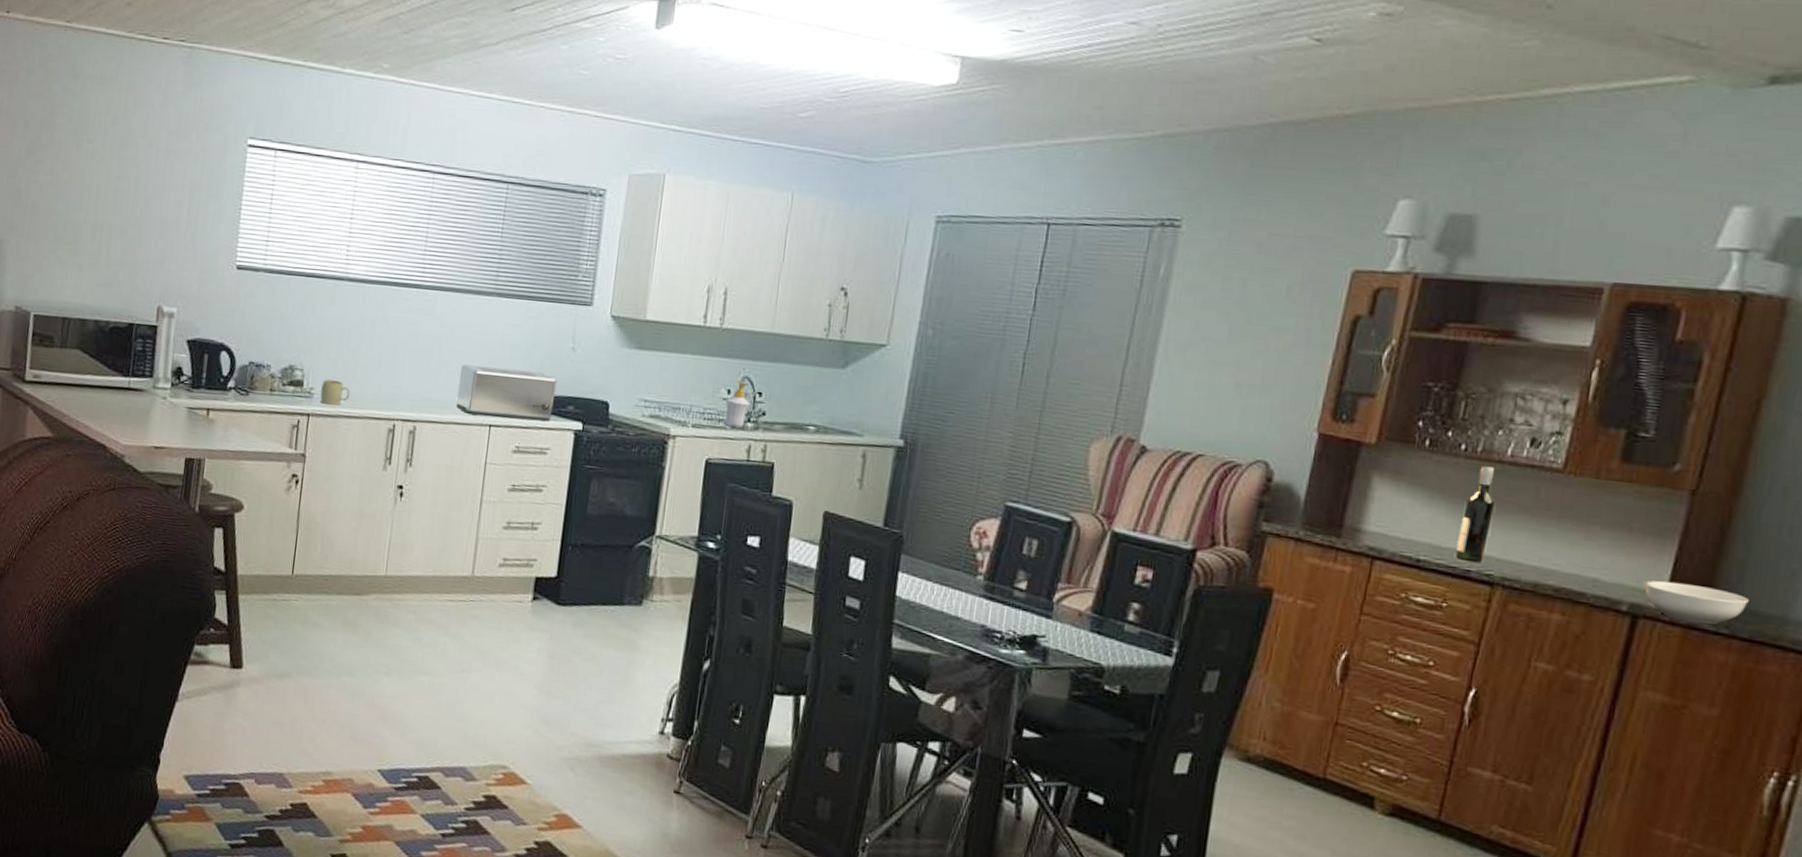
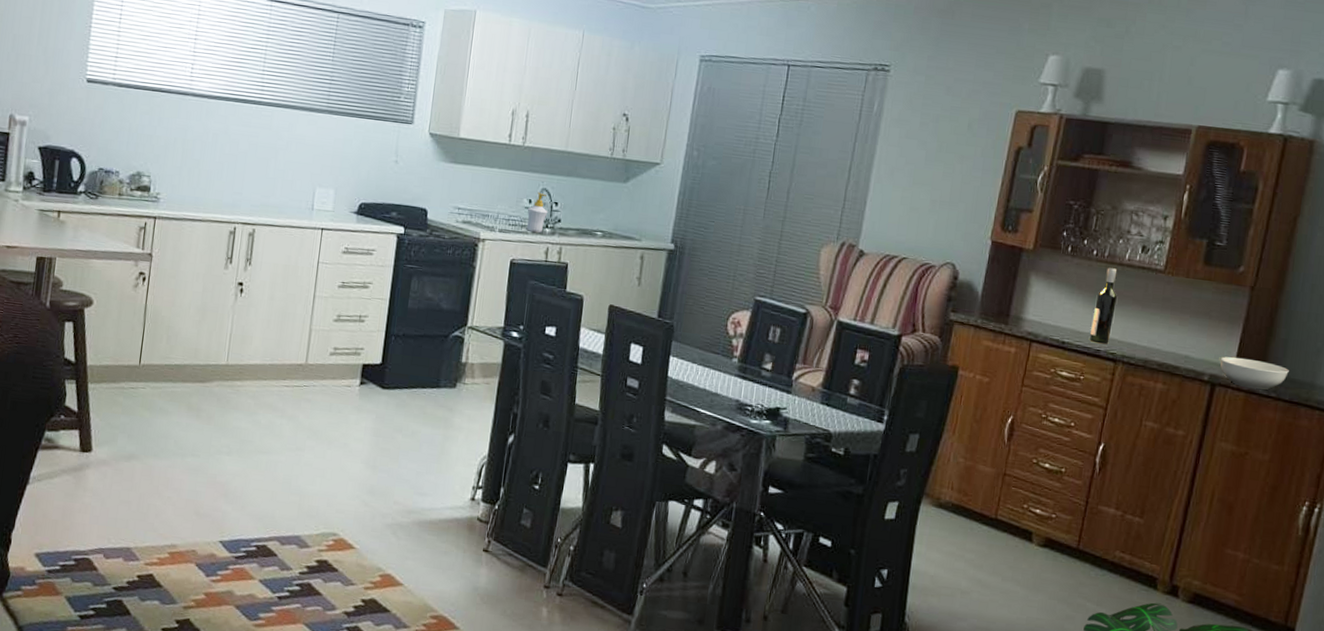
mug: present [320,379,351,406] -> none [166,185,195,210]
toaster: present [456,364,558,422] -> none [291,174,382,227]

